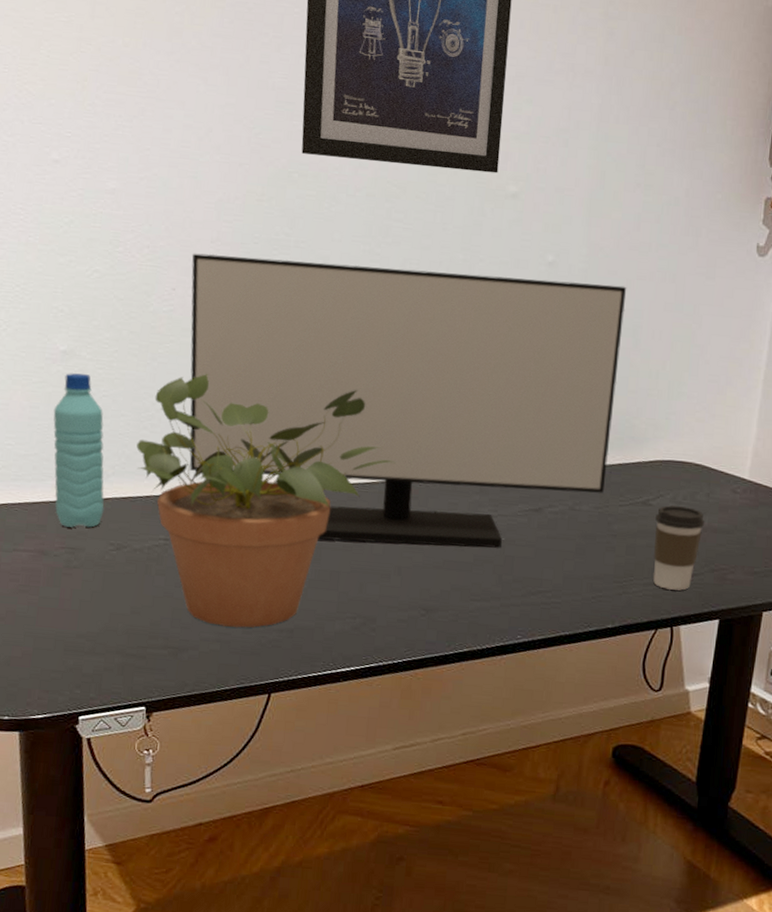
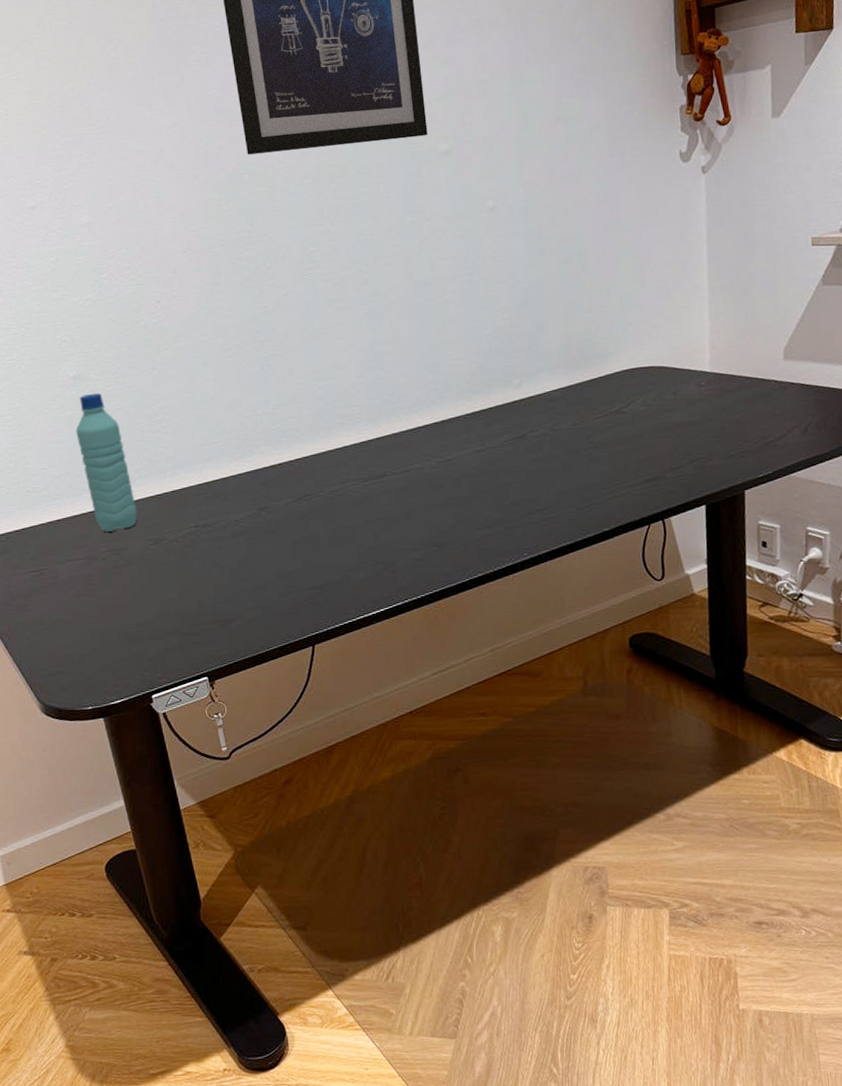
potted plant: present [136,373,396,628] -> none [154,359,386,594]
monitor: present [189,253,627,548] -> none [168,216,579,501]
coffee cup: present [653,505,705,591] -> none [630,407,677,487]

